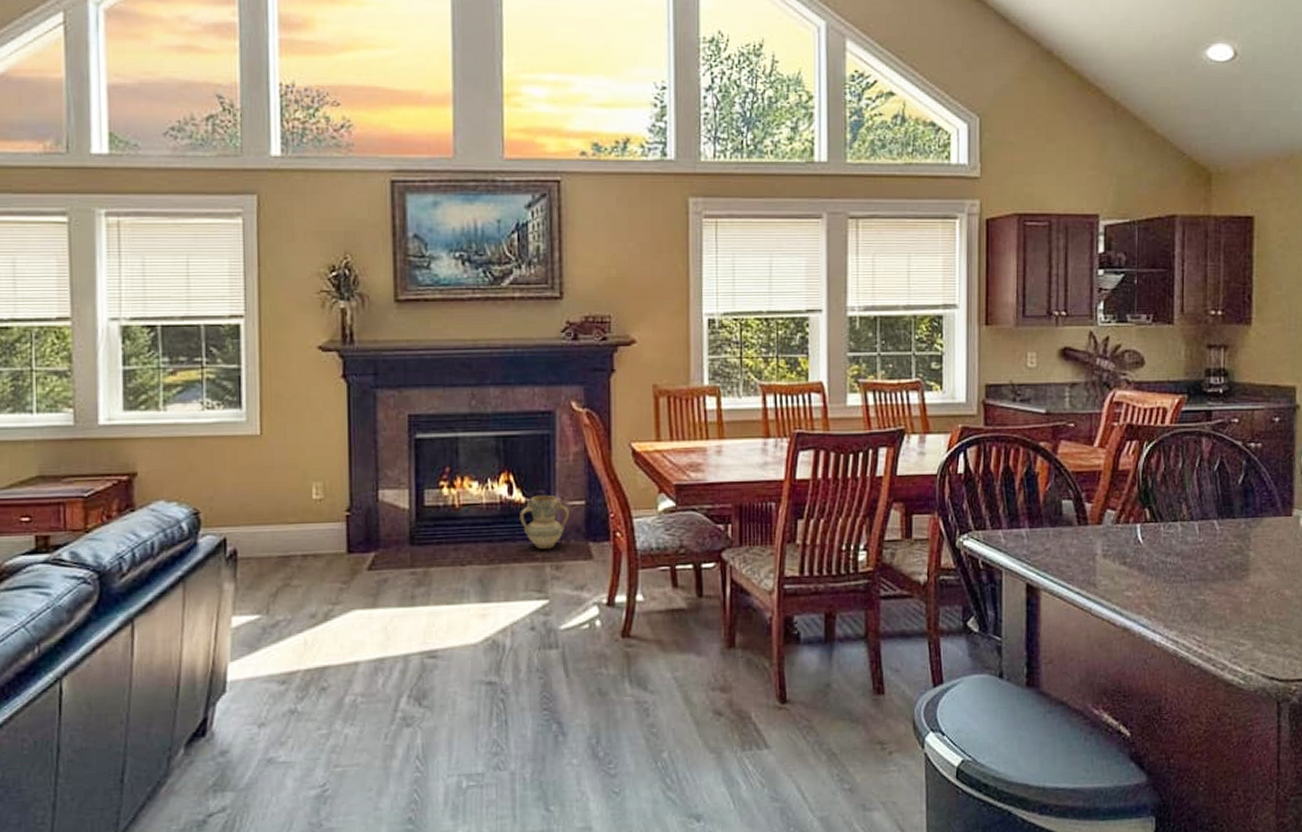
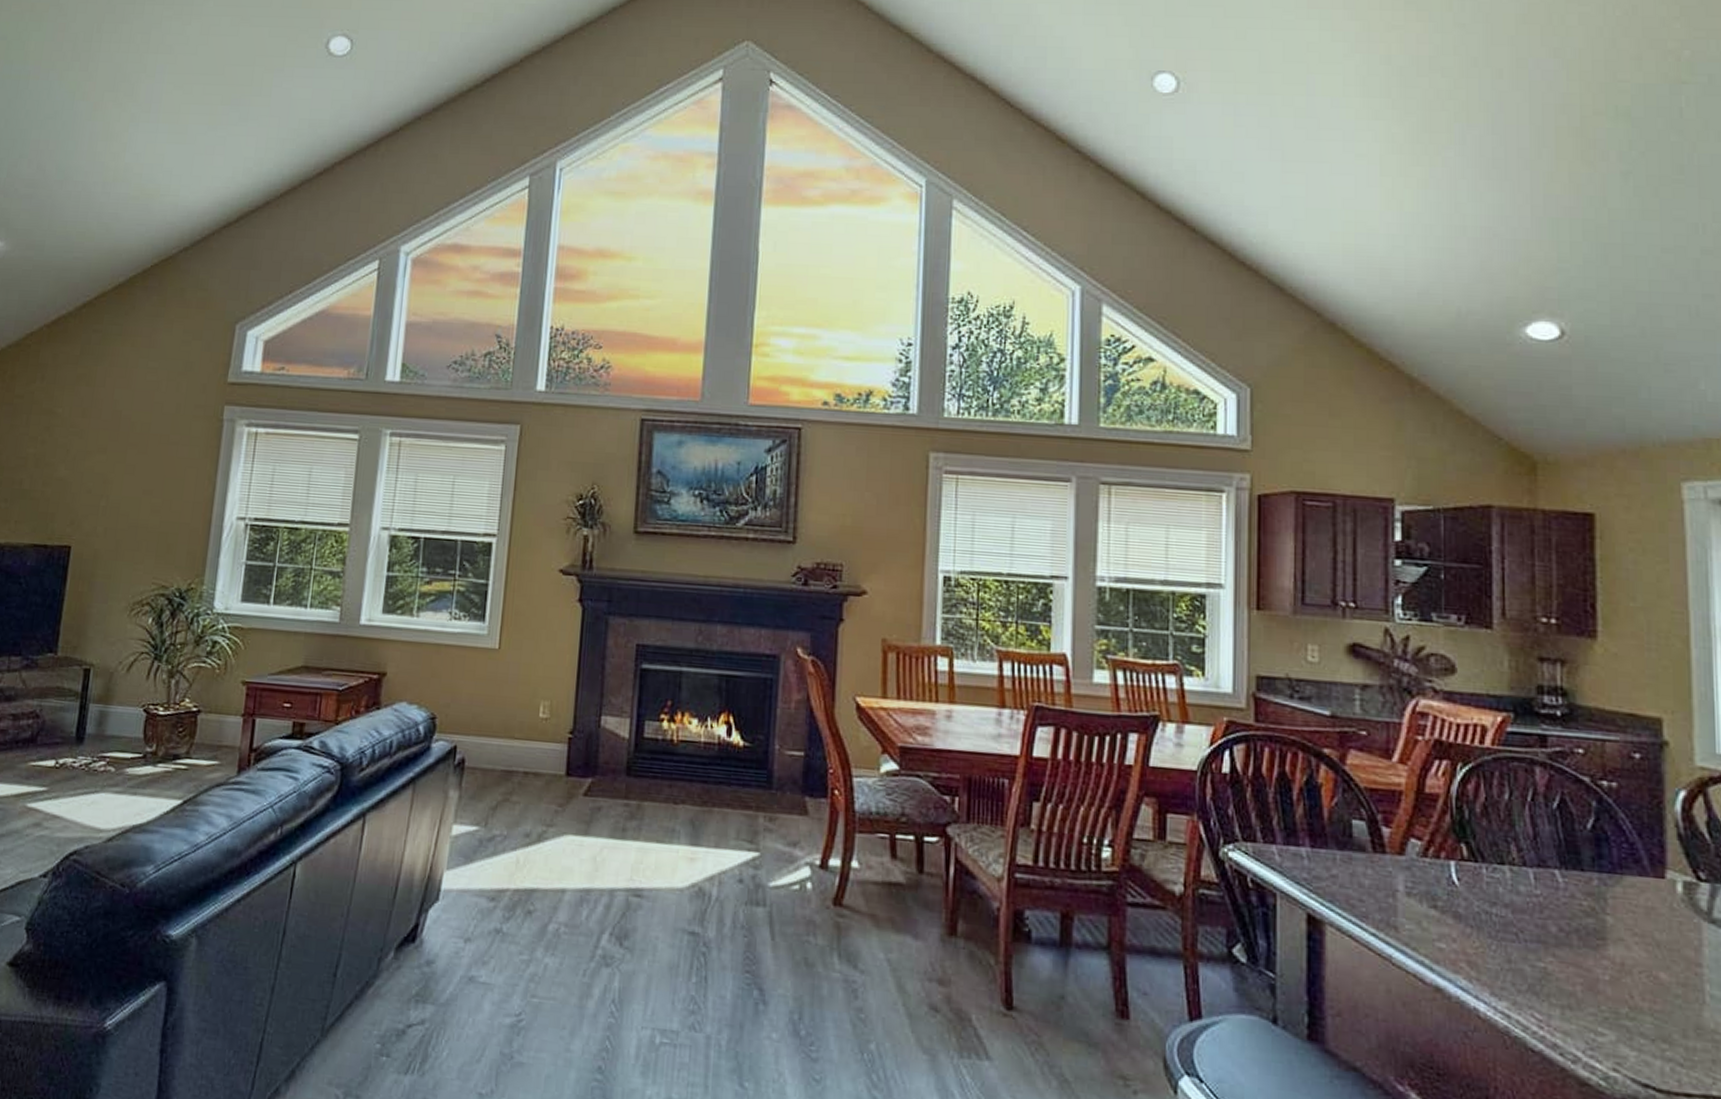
ceramic jug: present [520,494,569,549] -> none [736,740,787,798]

